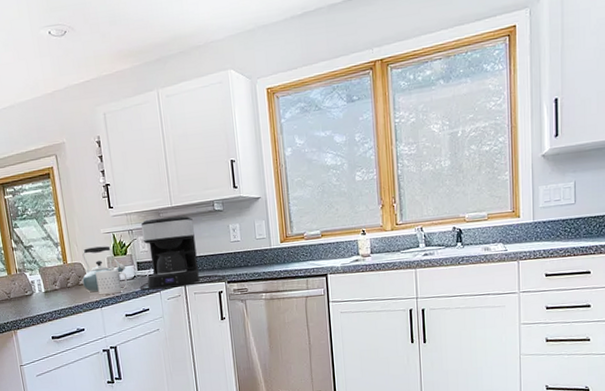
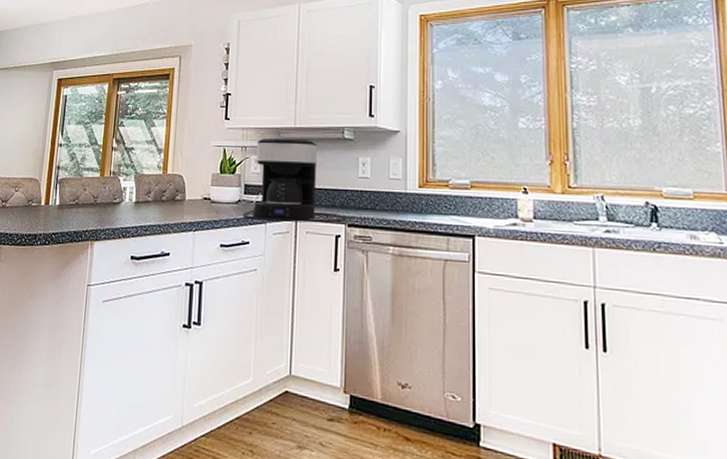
kettle: present [82,246,126,293] -> none [178,159,232,212]
mug: present [95,269,128,295] -> none [194,188,231,218]

